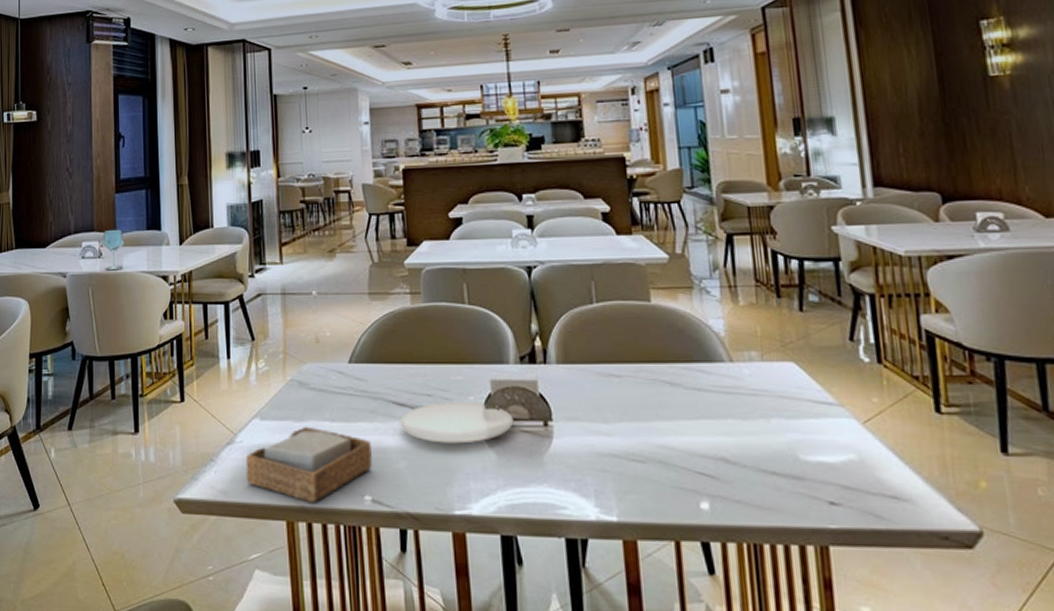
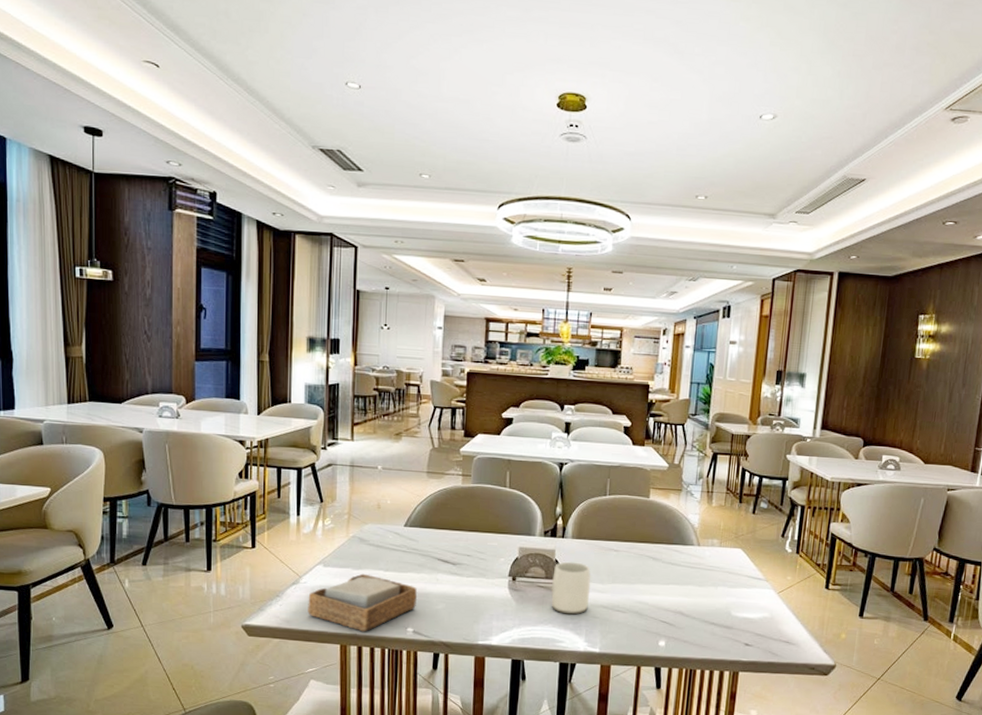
wine glass: present [102,229,124,271] -> none [180,394,203,431]
plate: present [399,401,514,444] -> none [442,561,533,593]
mug: none [538,395,593,469] -> present [551,561,592,615]

